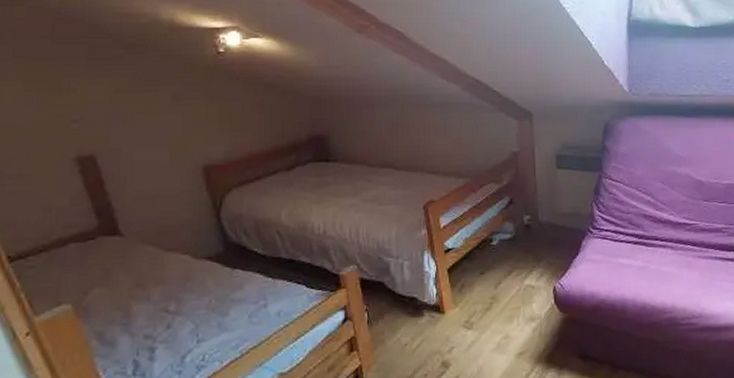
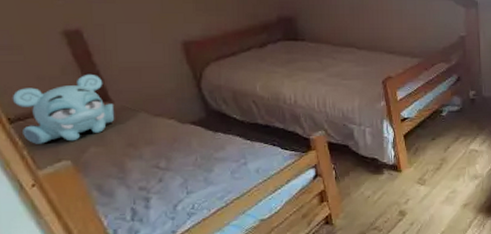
teddy bear: none [14,204,124,286] -> present [12,74,115,144]

